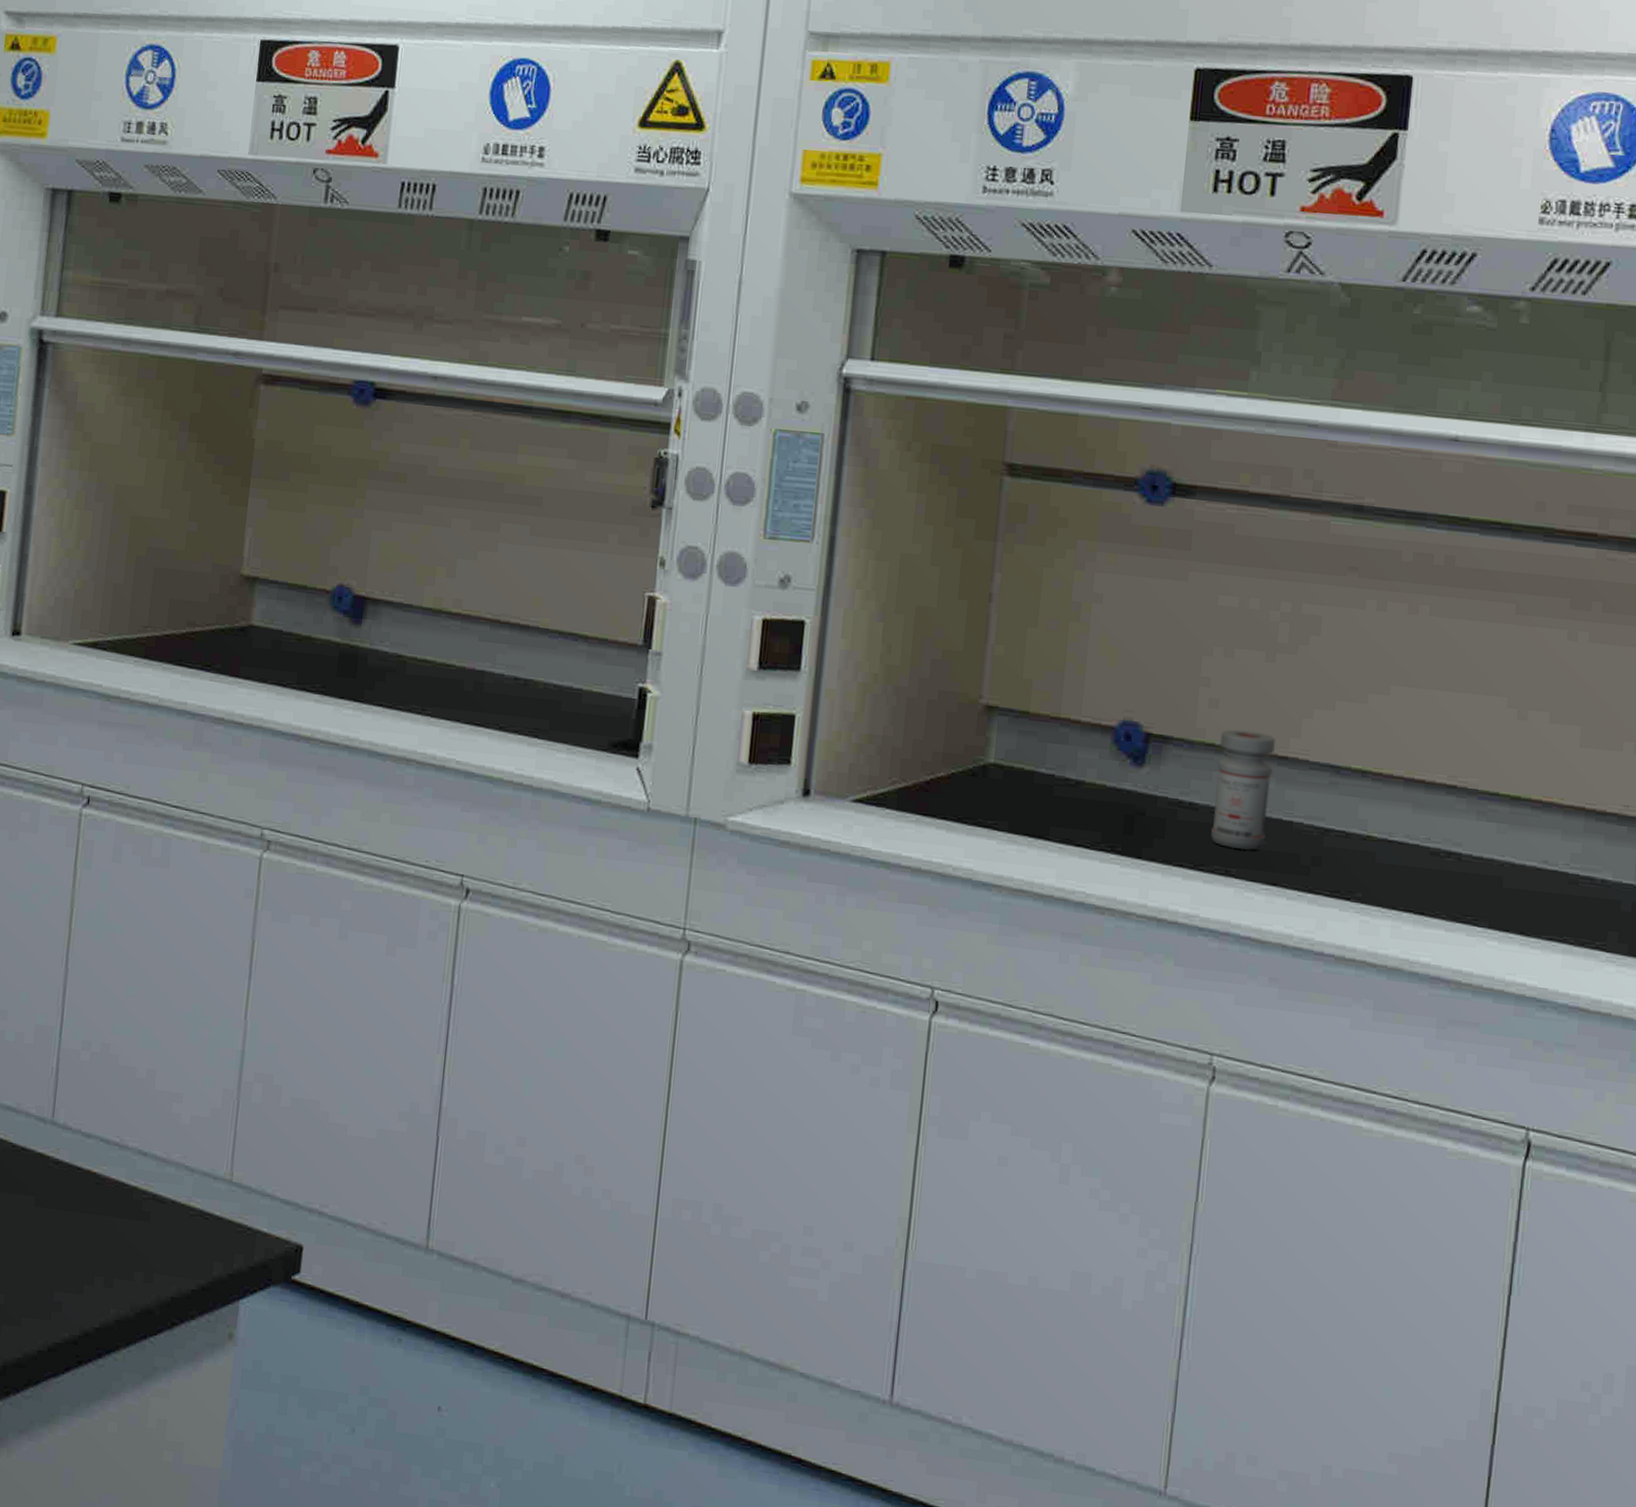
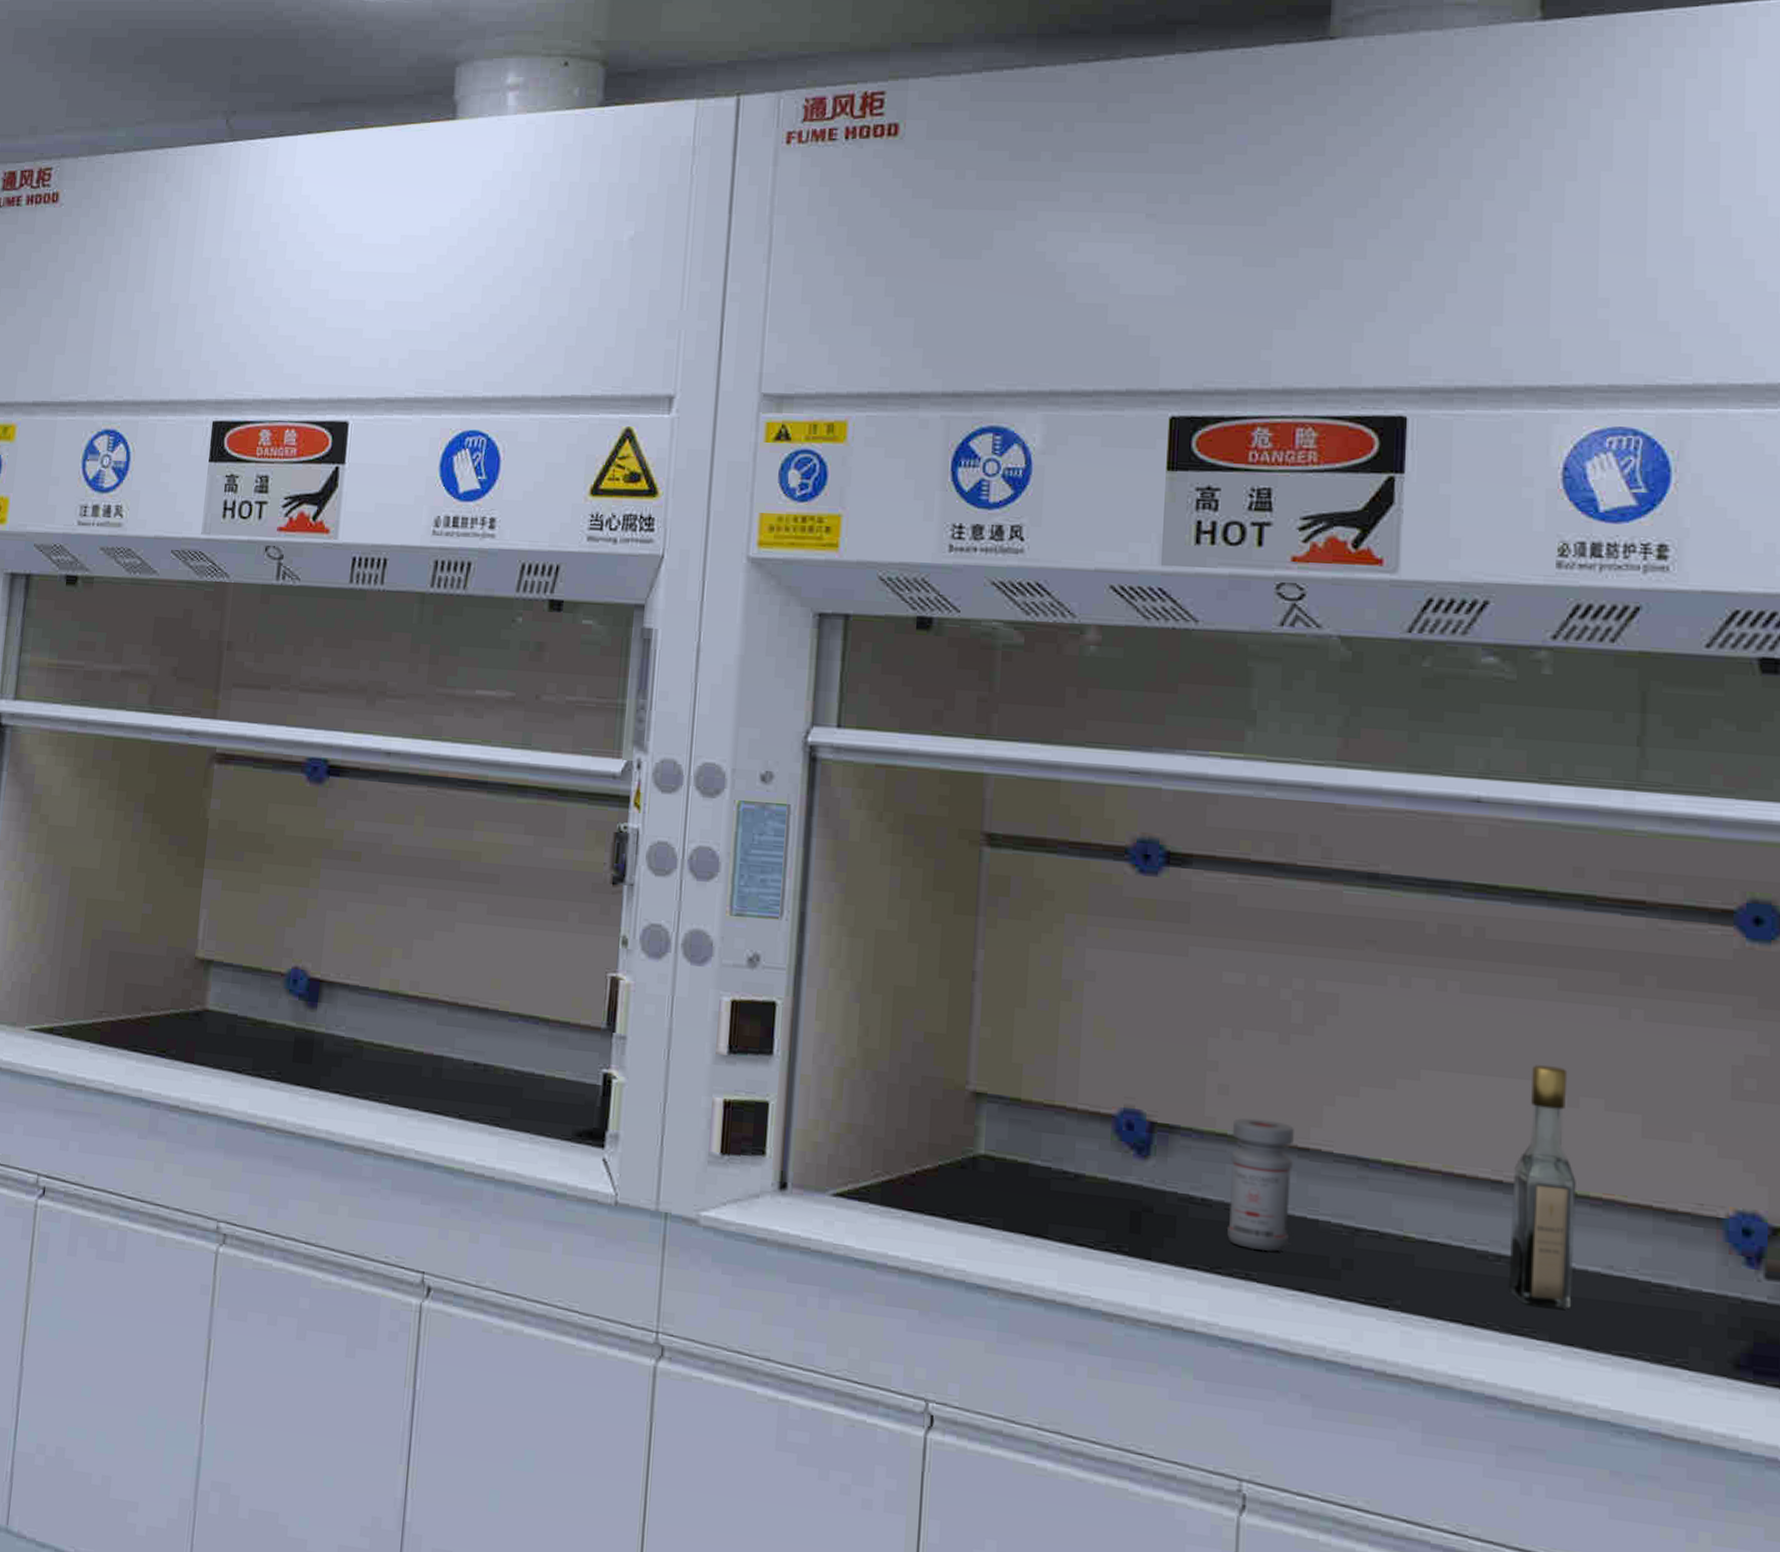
bottle: none [1455,681,1521,899] -> present [1508,1065,1576,1309]

